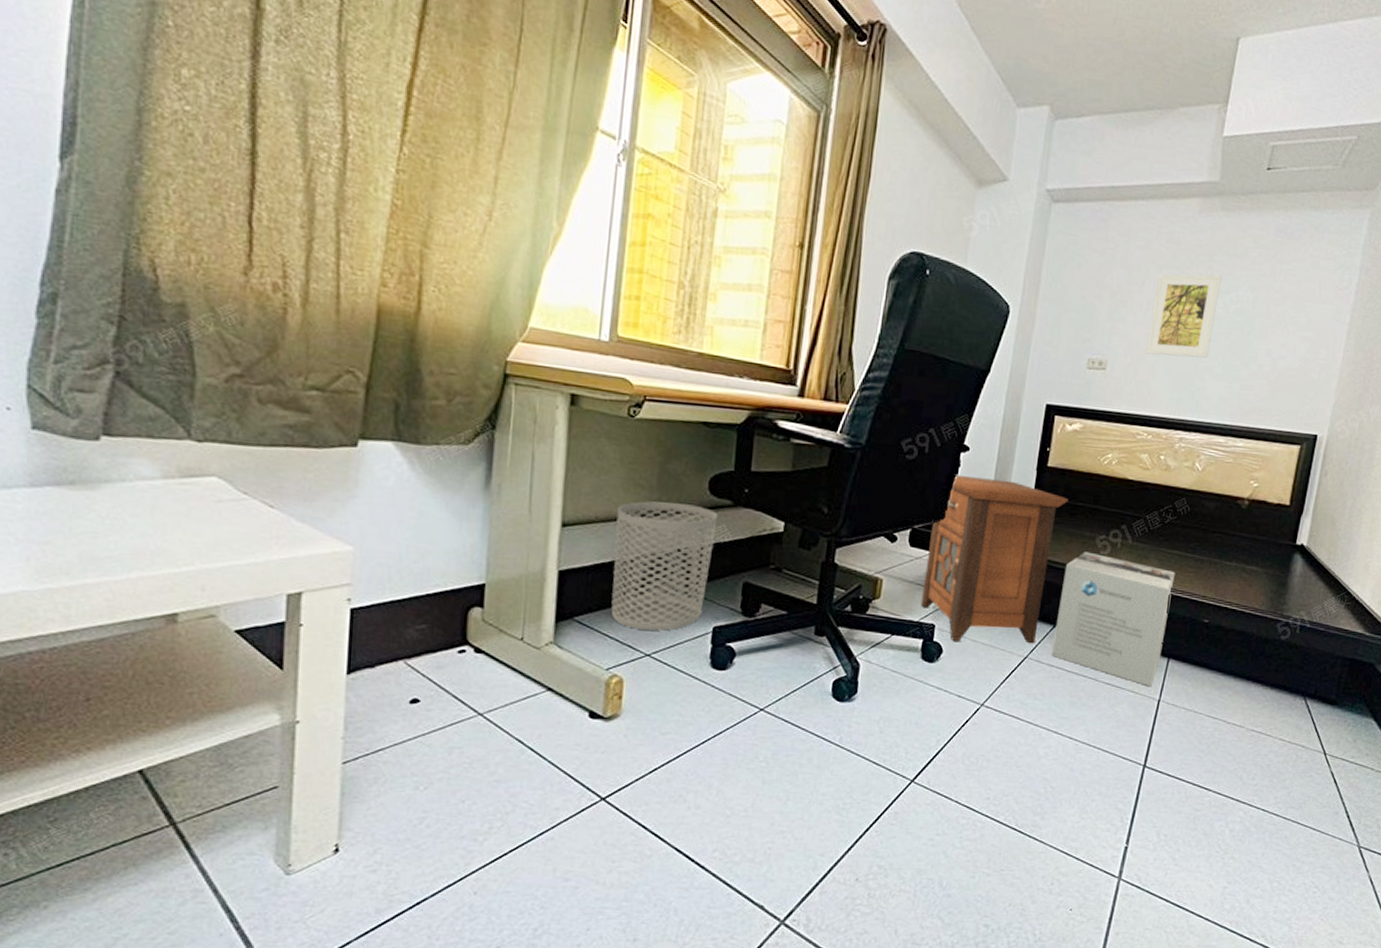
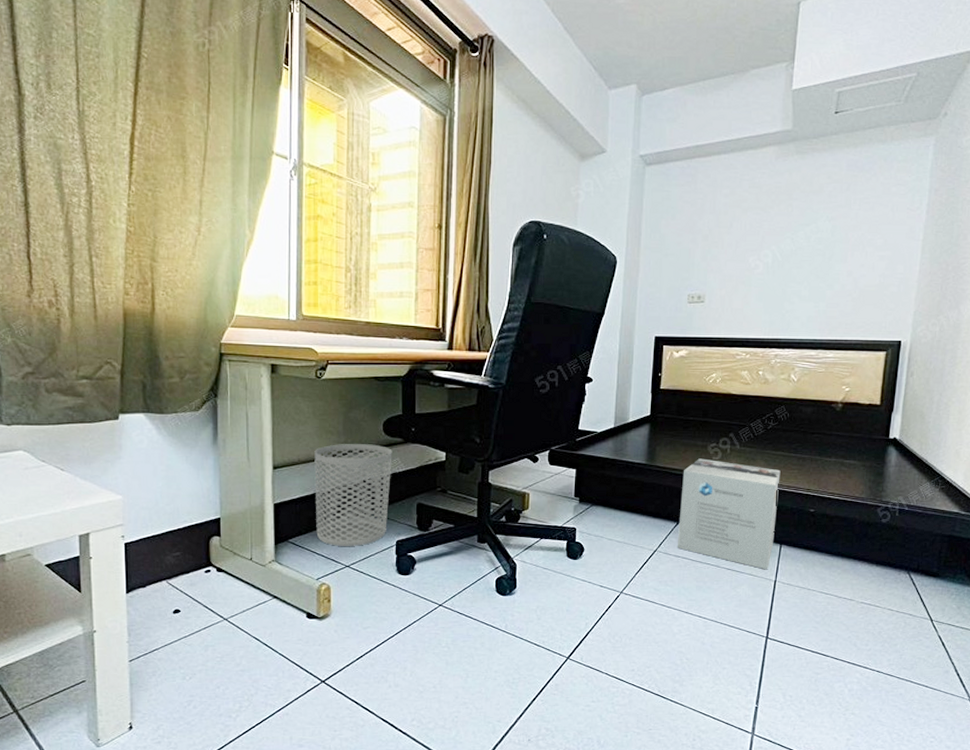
nightstand: present [920,476,1069,644] -> none [562,403,681,540]
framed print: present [1146,273,1222,358] -> none [739,211,802,285]

